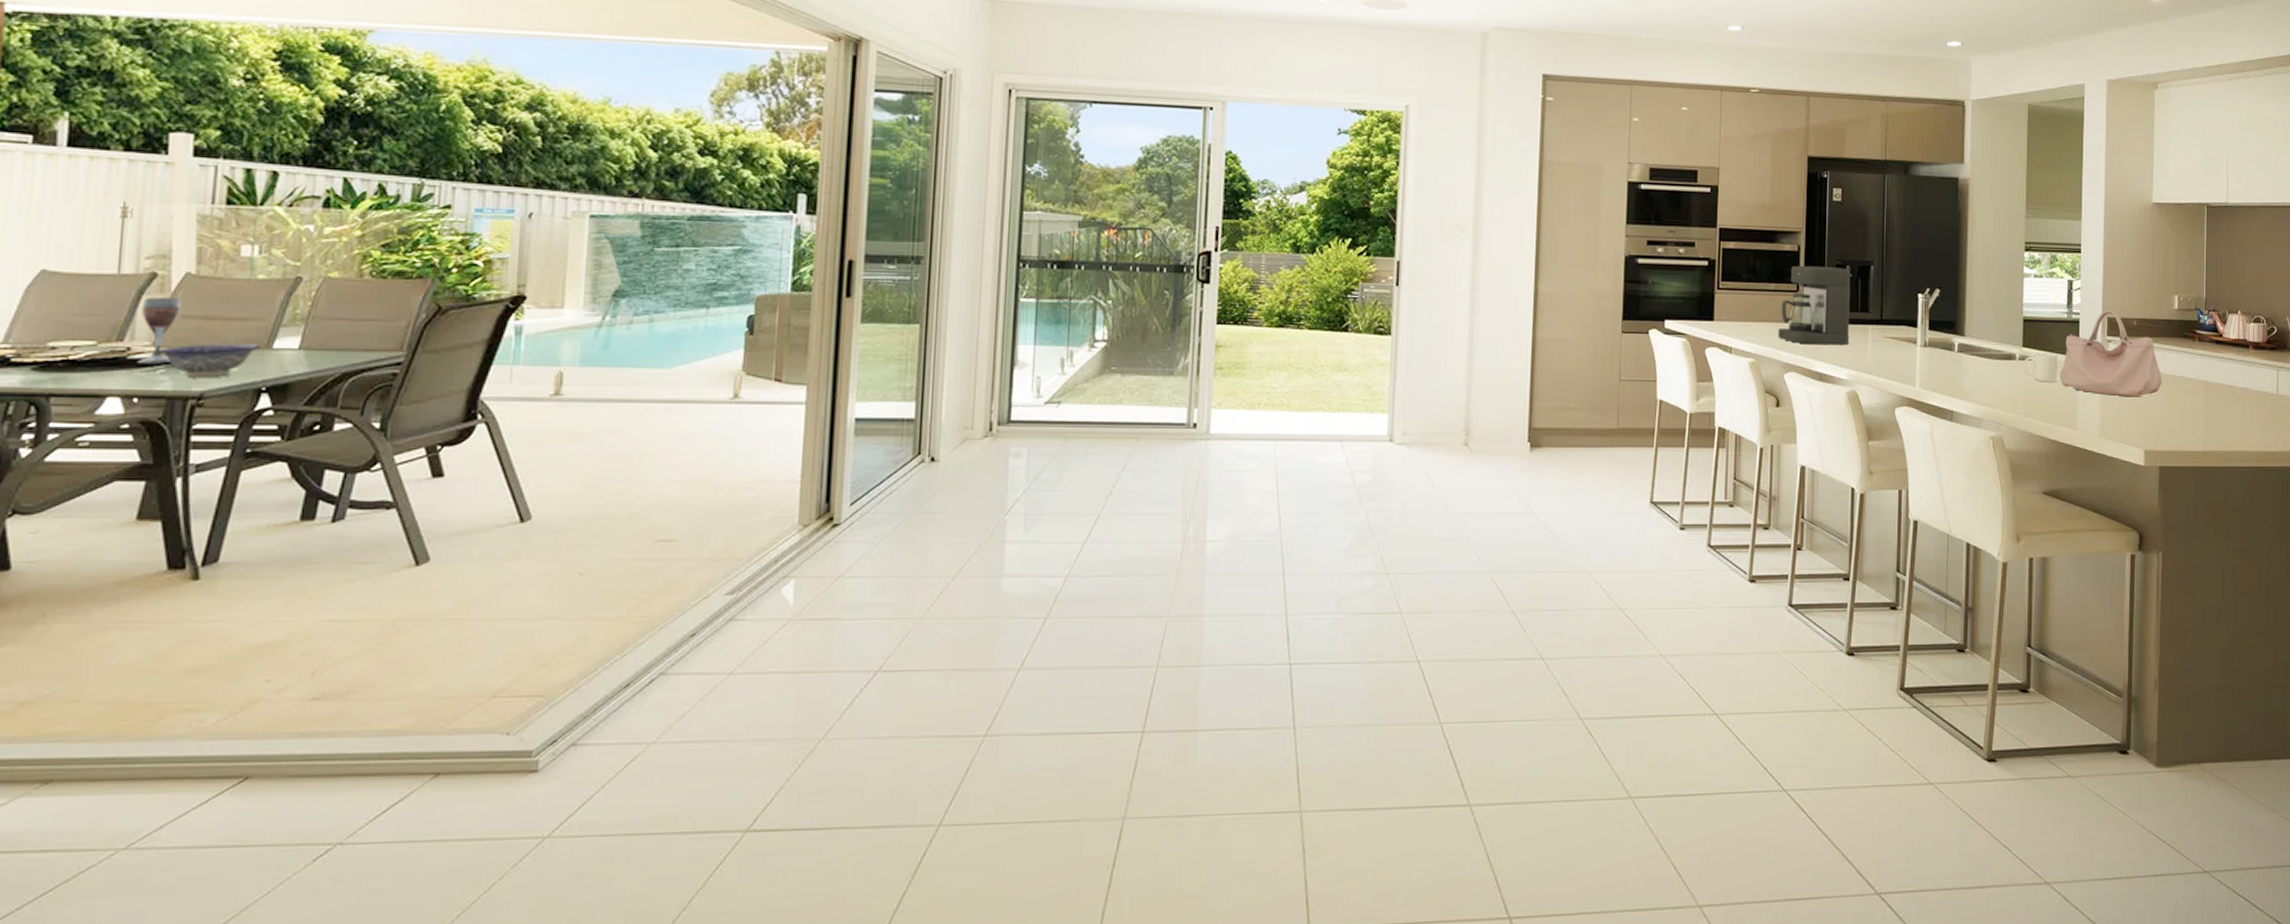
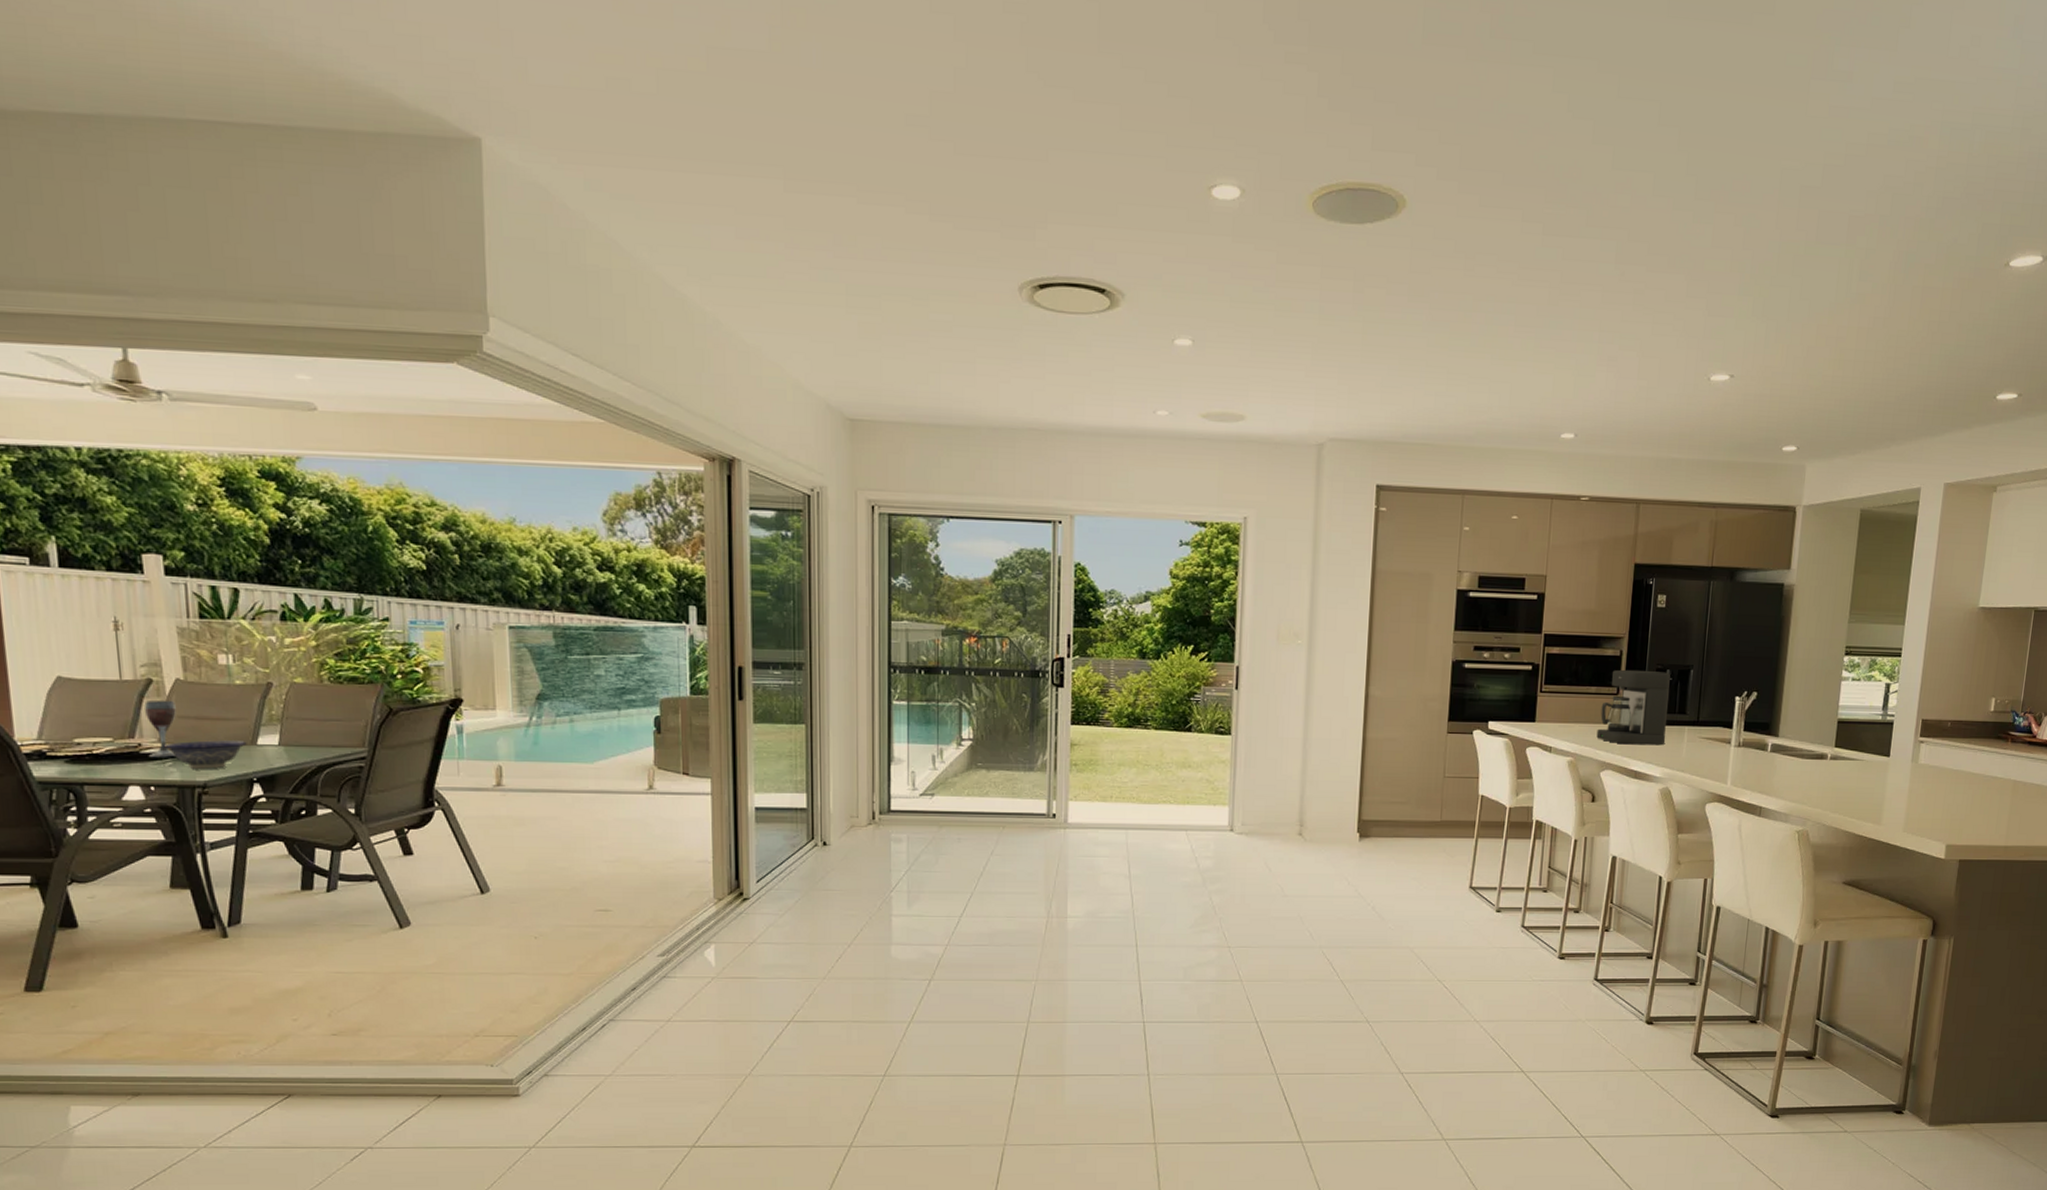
cup: present [2022,353,2058,383] -> none [1833,753,1869,781]
handbag: present [2059,310,2162,397] -> none [1869,712,1971,795]

